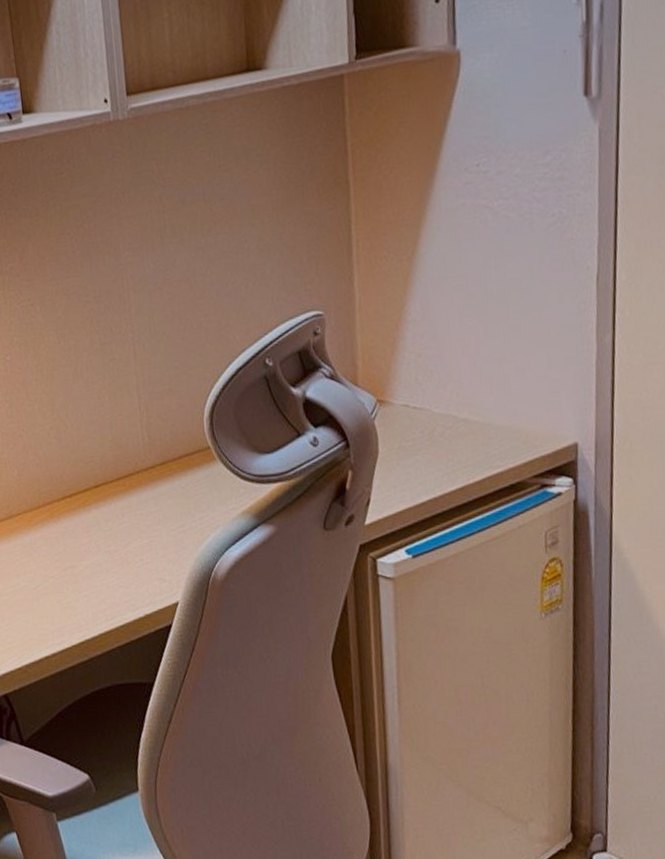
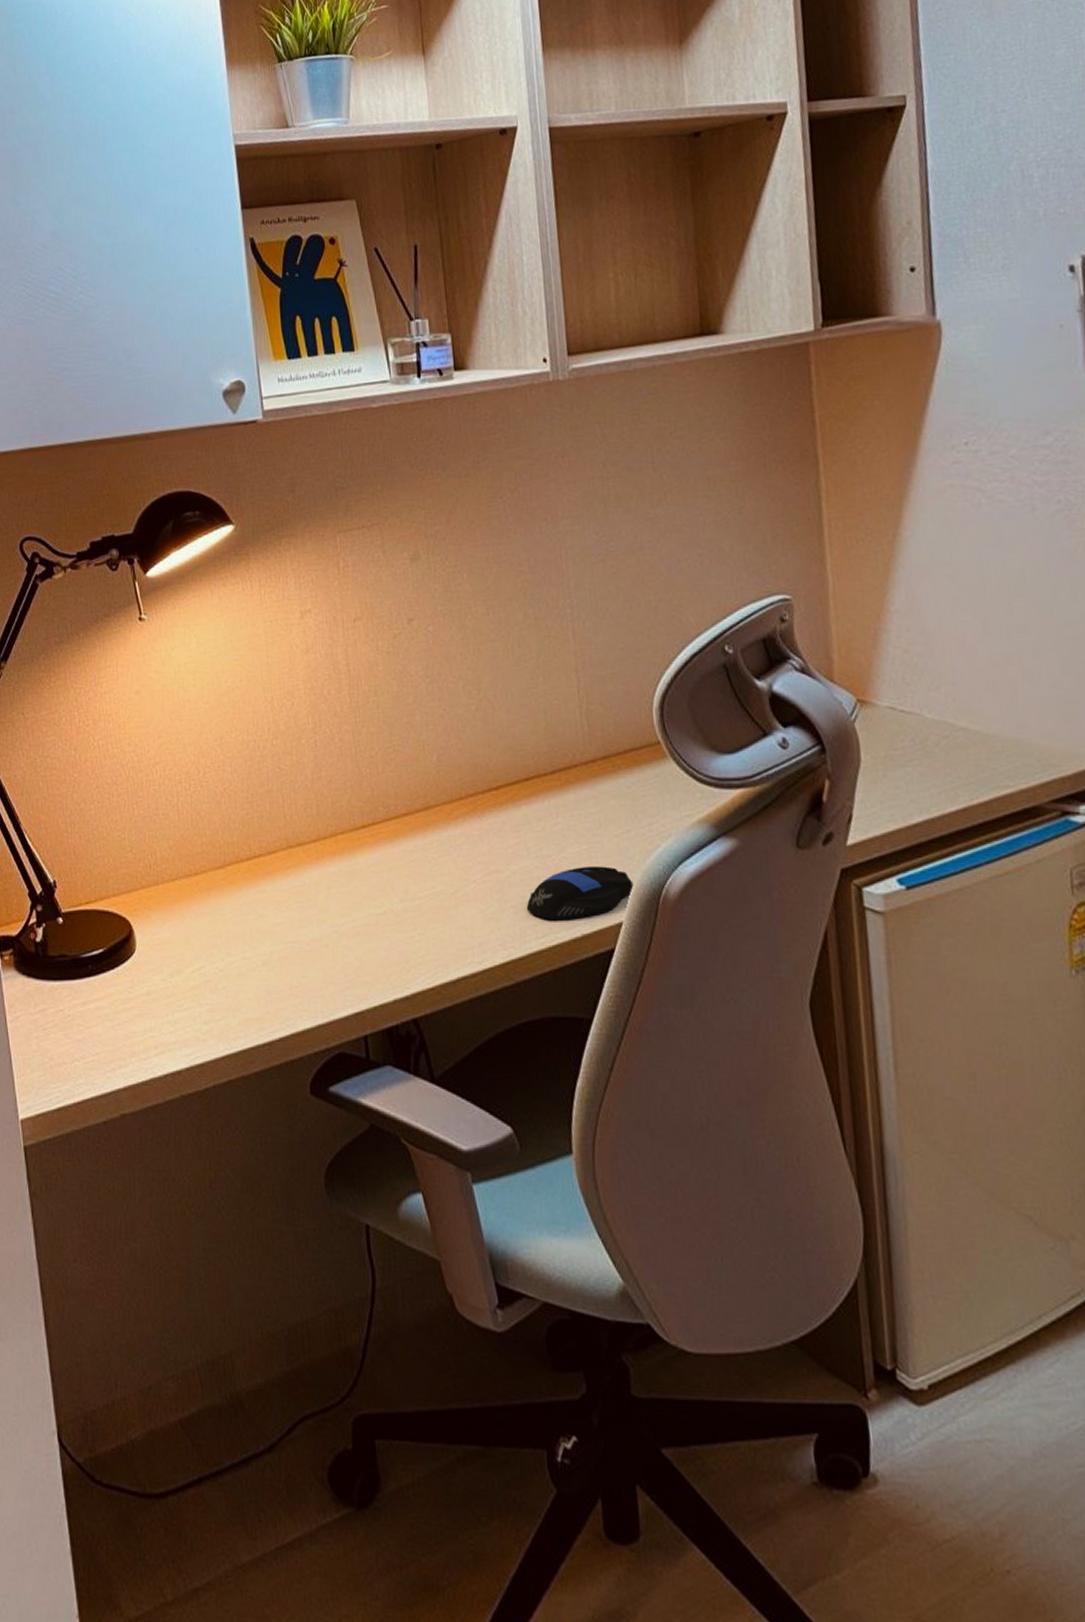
computer mouse: none [97,556,187,604] -> present [526,866,633,919]

